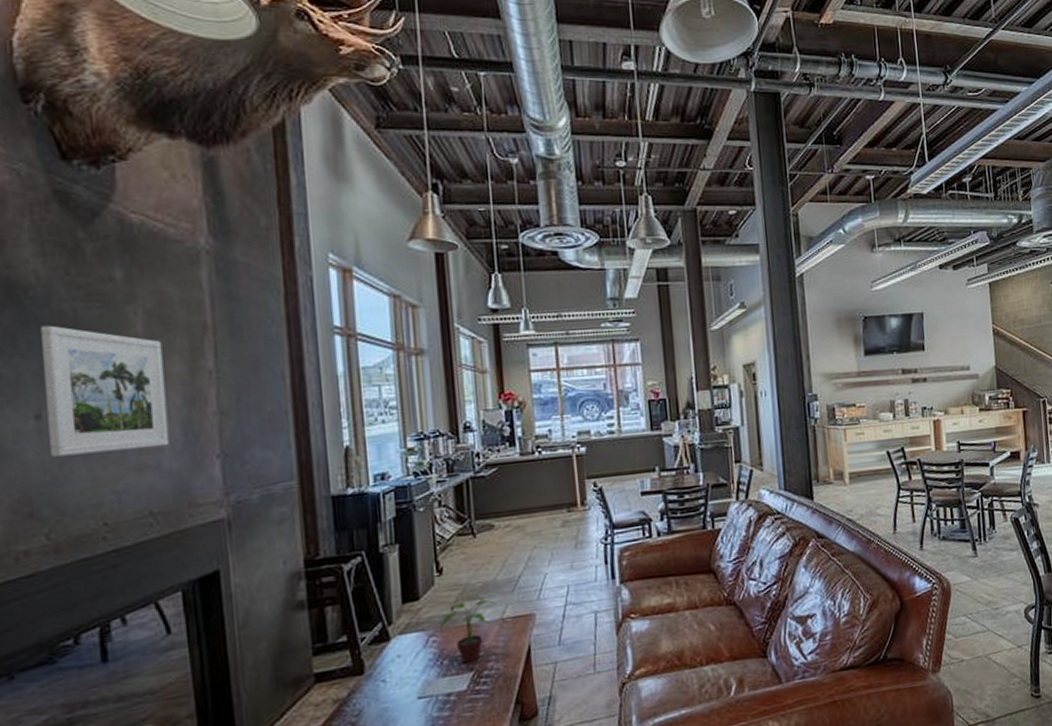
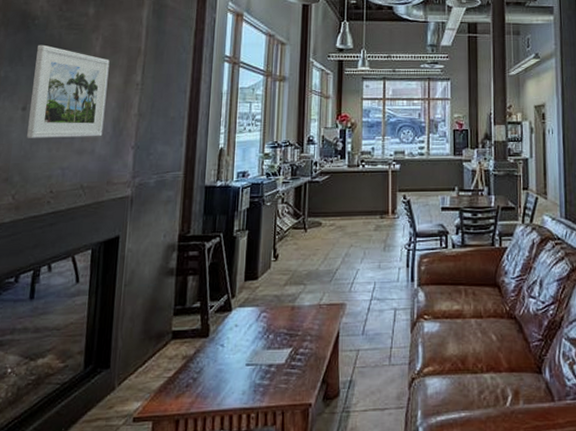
potted plant: present [439,599,496,664] -> none [270,286,316,340]

